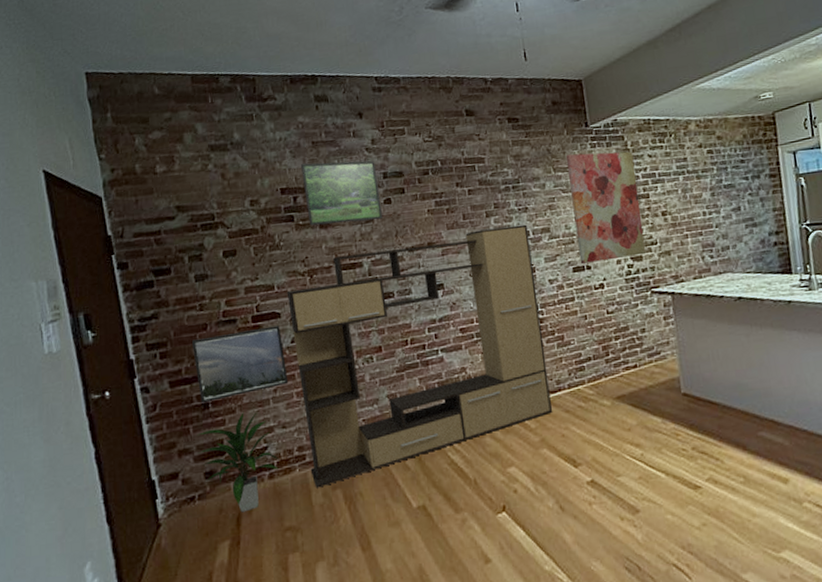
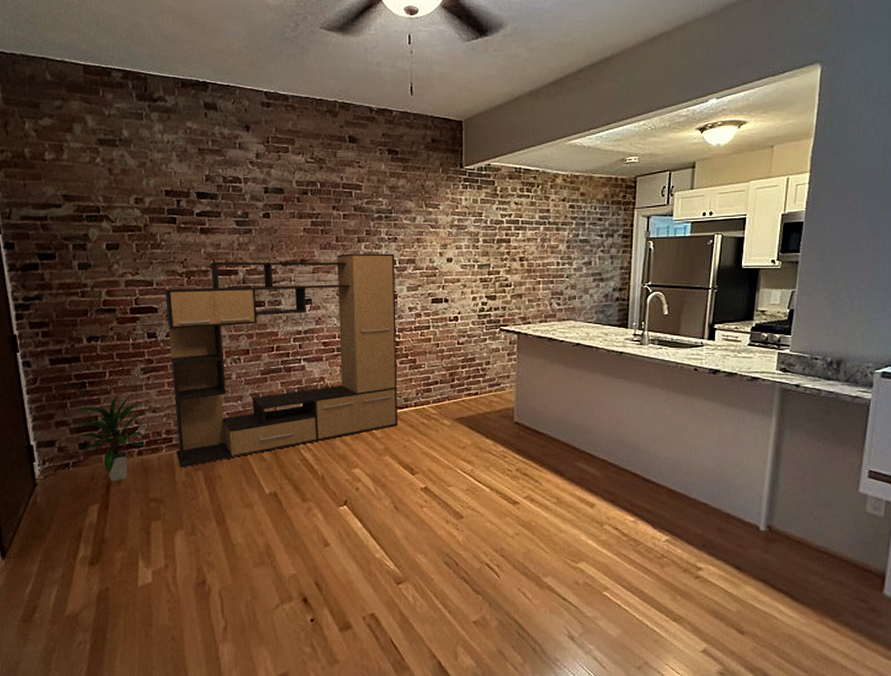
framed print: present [191,325,289,403] -> none [72,320,161,382]
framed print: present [301,160,382,226] -> none [187,169,260,232]
wall art: present [565,151,645,264] -> none [438,192,501,296]

